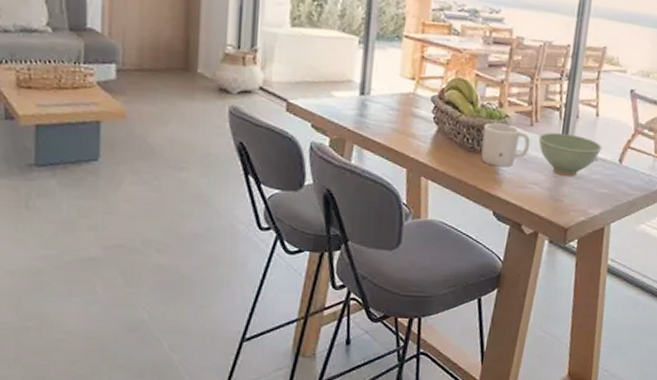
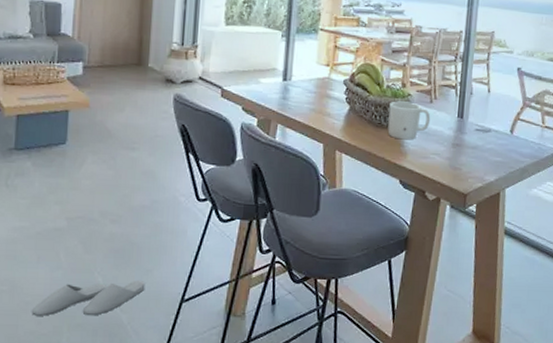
slippers: none [64,316,199,356] -> present [31,279,145,316]
bowl: present [538,132,602,176] -> none [437,107,495,147]

